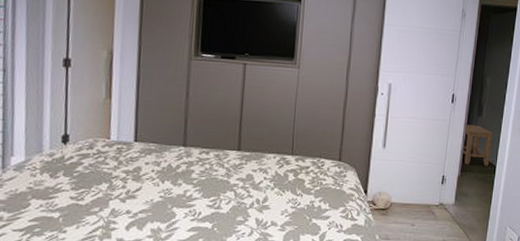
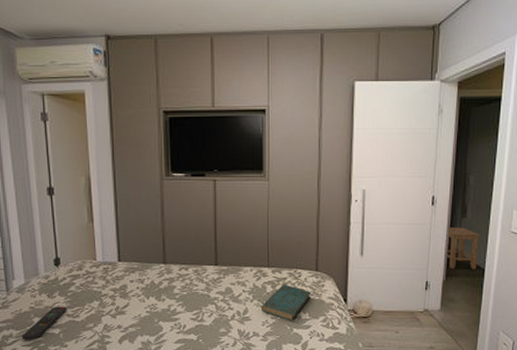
remote control: none [13,187,71,224] -> present [21,306,67,340]
book: none [282,173,334,211] -> present [261,284,312,321]

